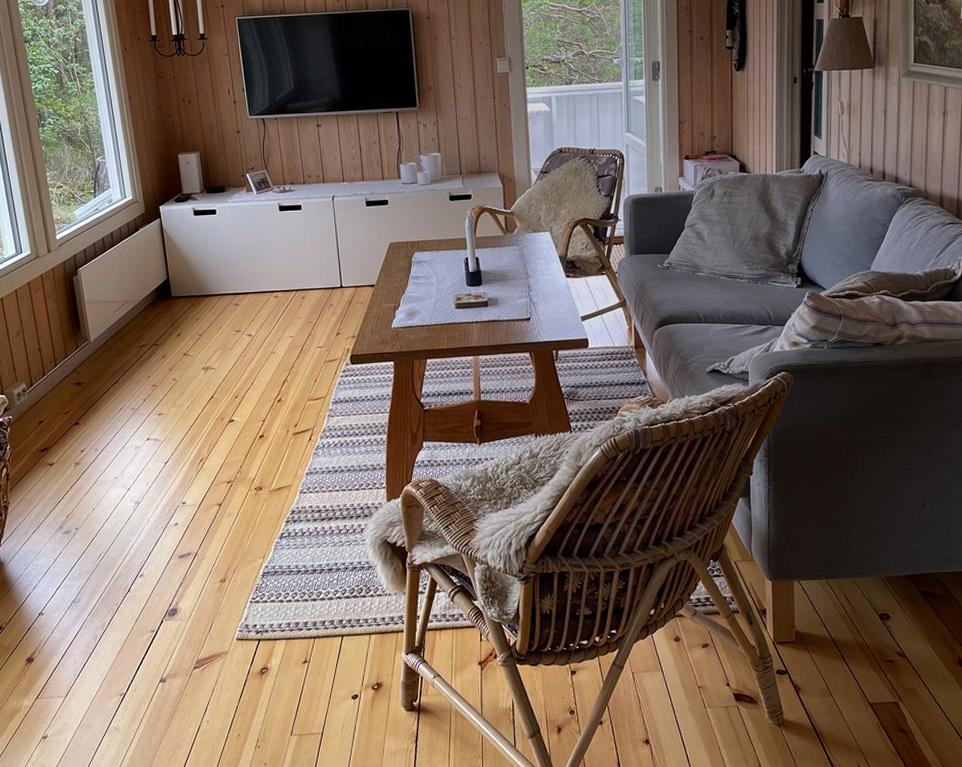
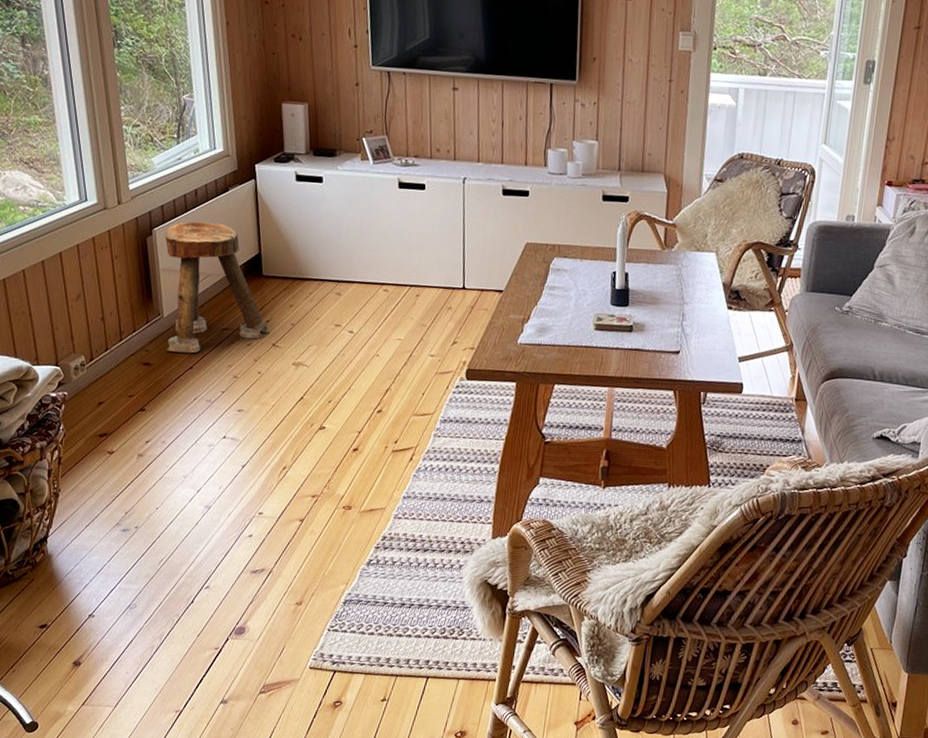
stool: none [88,258,180,371] -> present [164,221,269,354]

